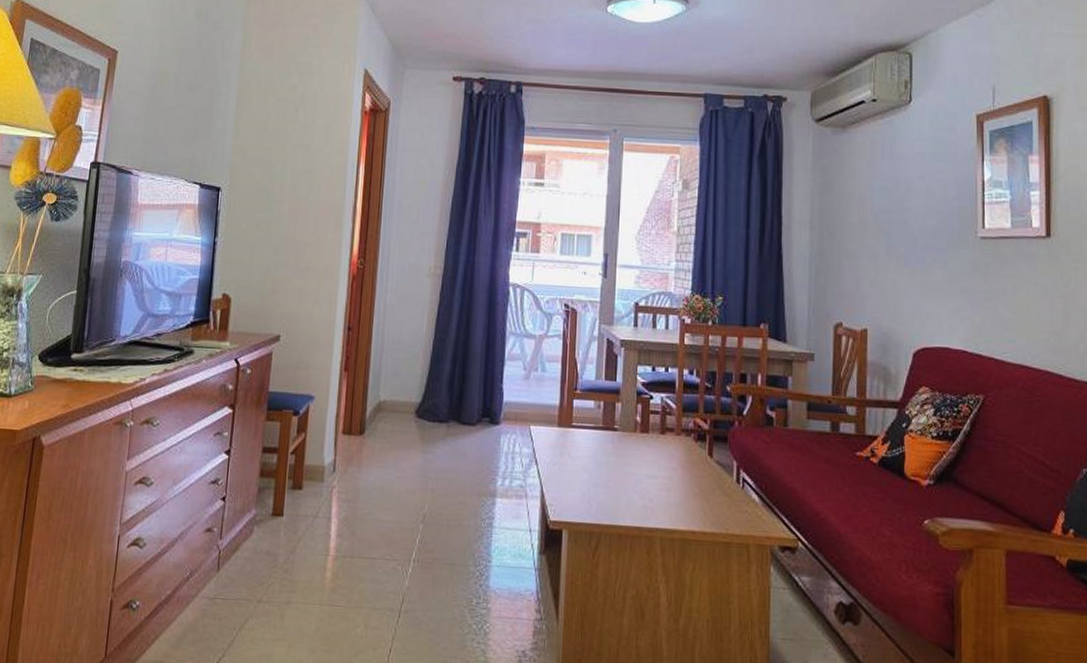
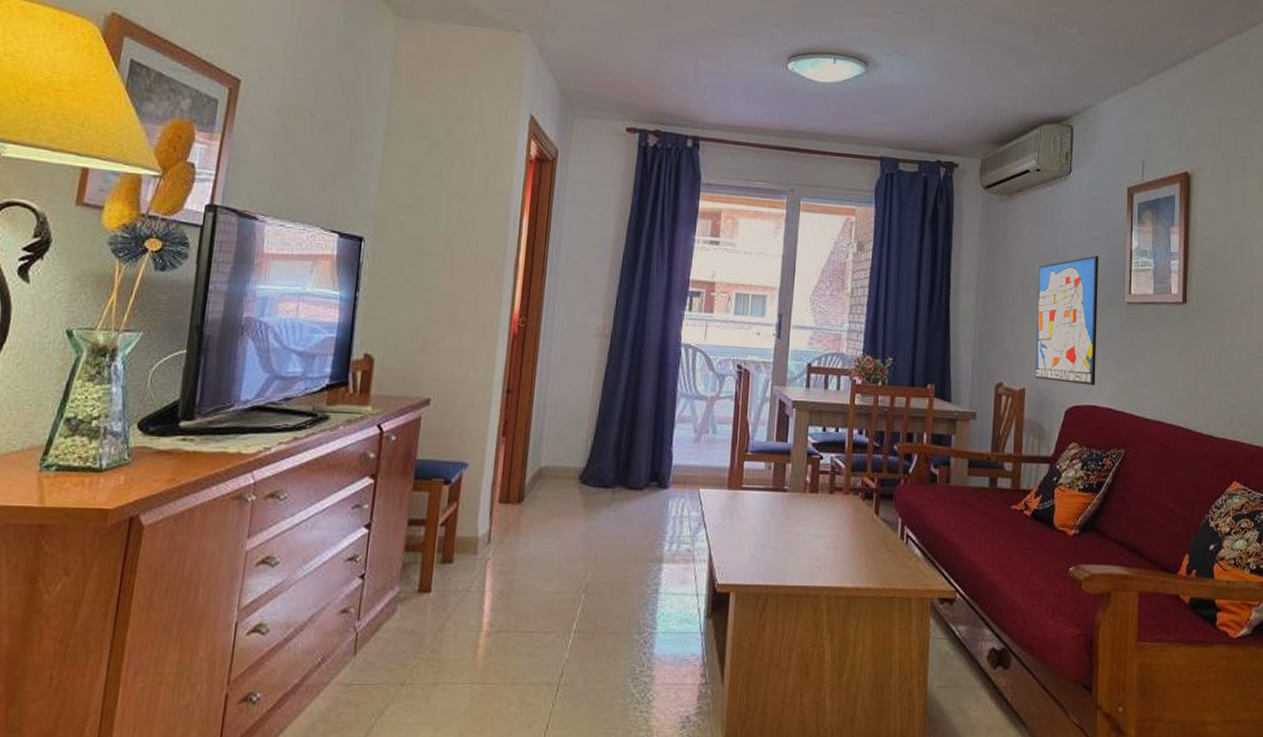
wall art: none [879,188,947,326] -> present [1036,255,1099,386]

